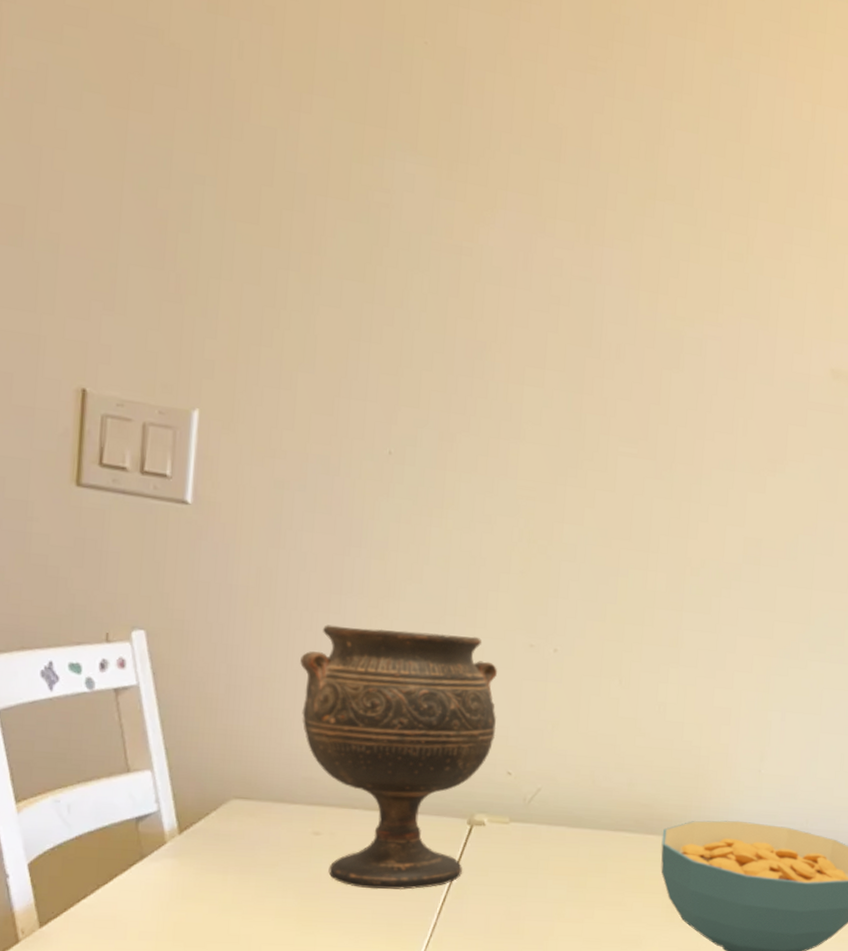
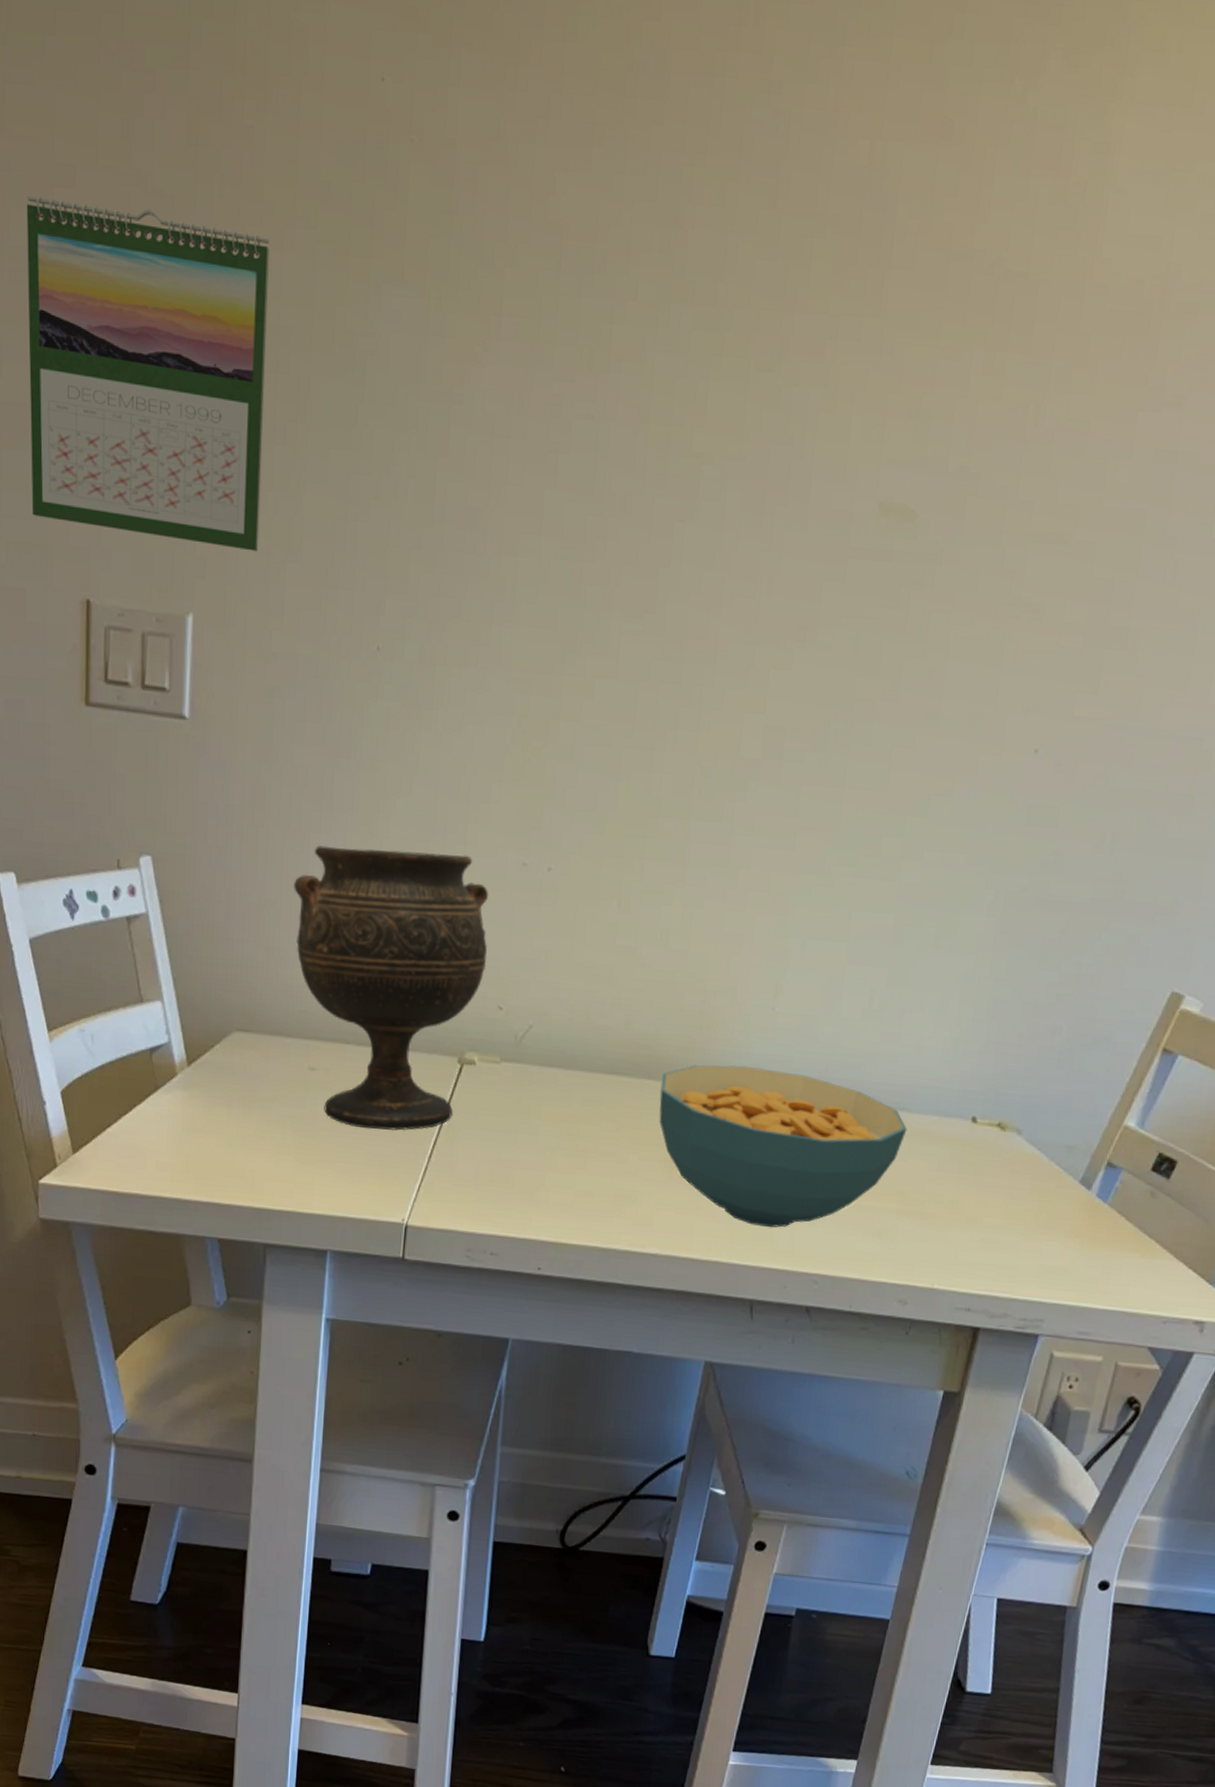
calendar: none [24,28,288,360] -> present [26,195,270,552]

